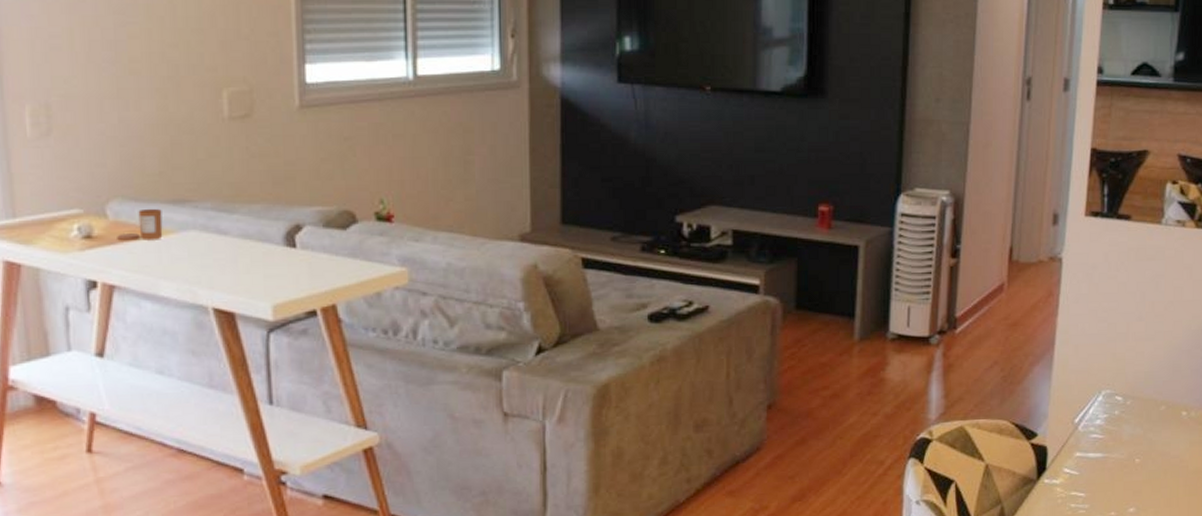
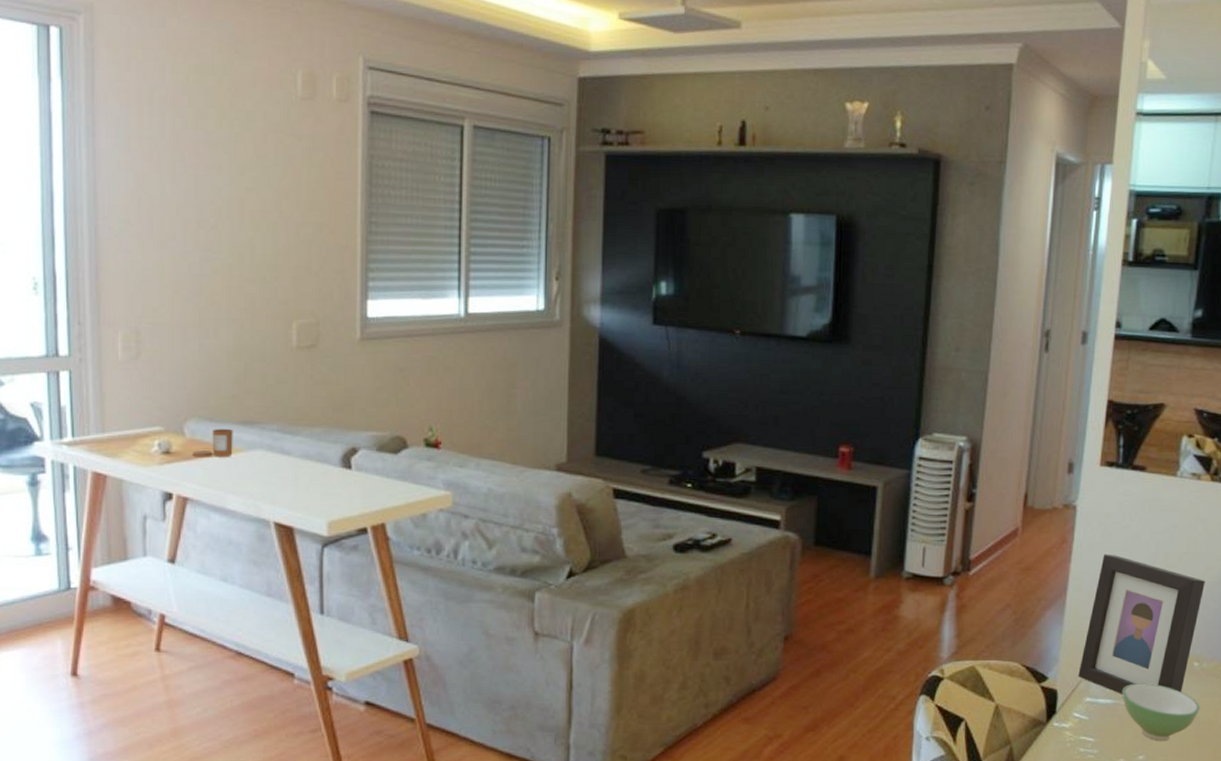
picture frame: none [1068,306,1192,448] -> present [1078,554,1205,694]
bowl: none [1111,435,1189,493] -> present [1122,683,1200,742]

